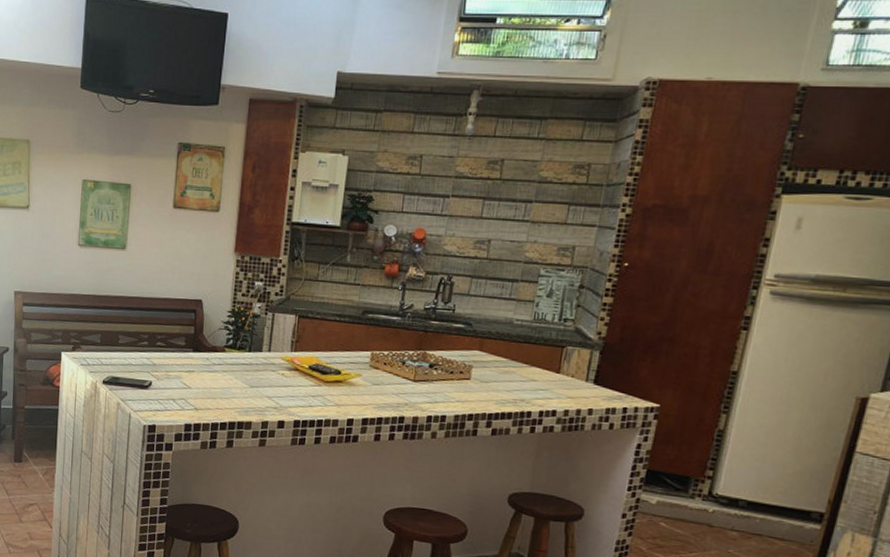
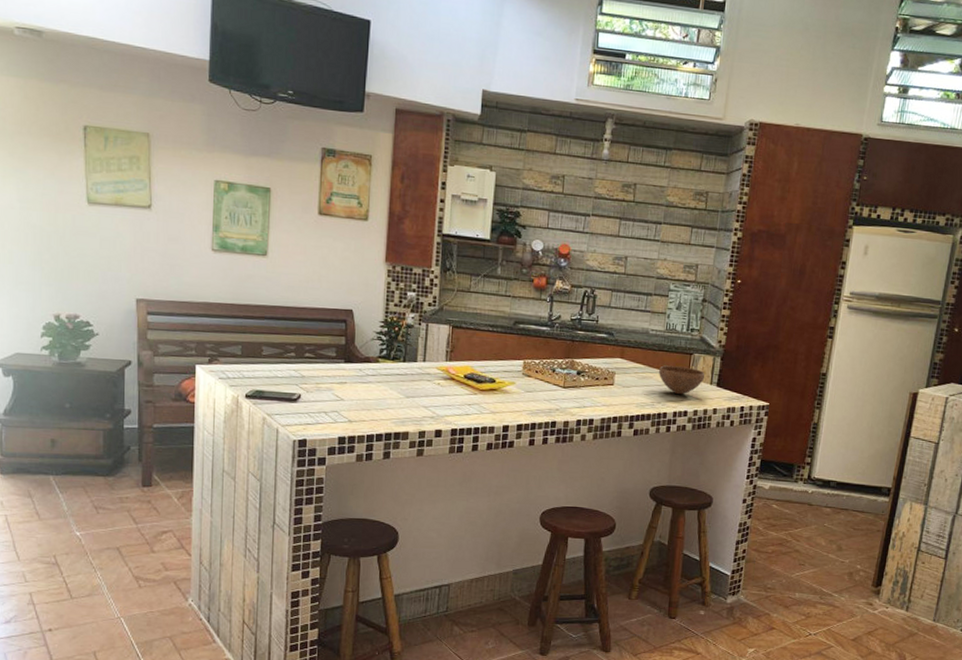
bowl: none [523,359,580,393] -> present [659,365,705,395]

